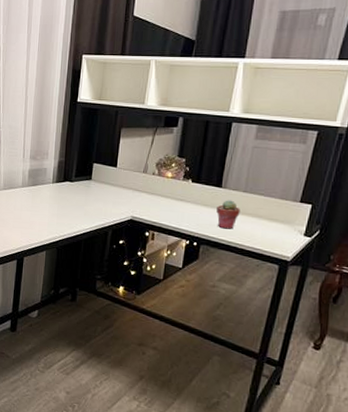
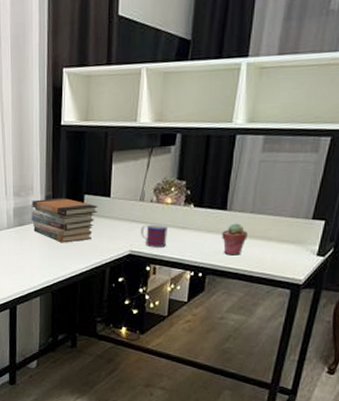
book stack: none [43,163,105,204] -> present [31,197,98,243]
mug: none [142,194,167,216] -> present [141,224,168,248]

